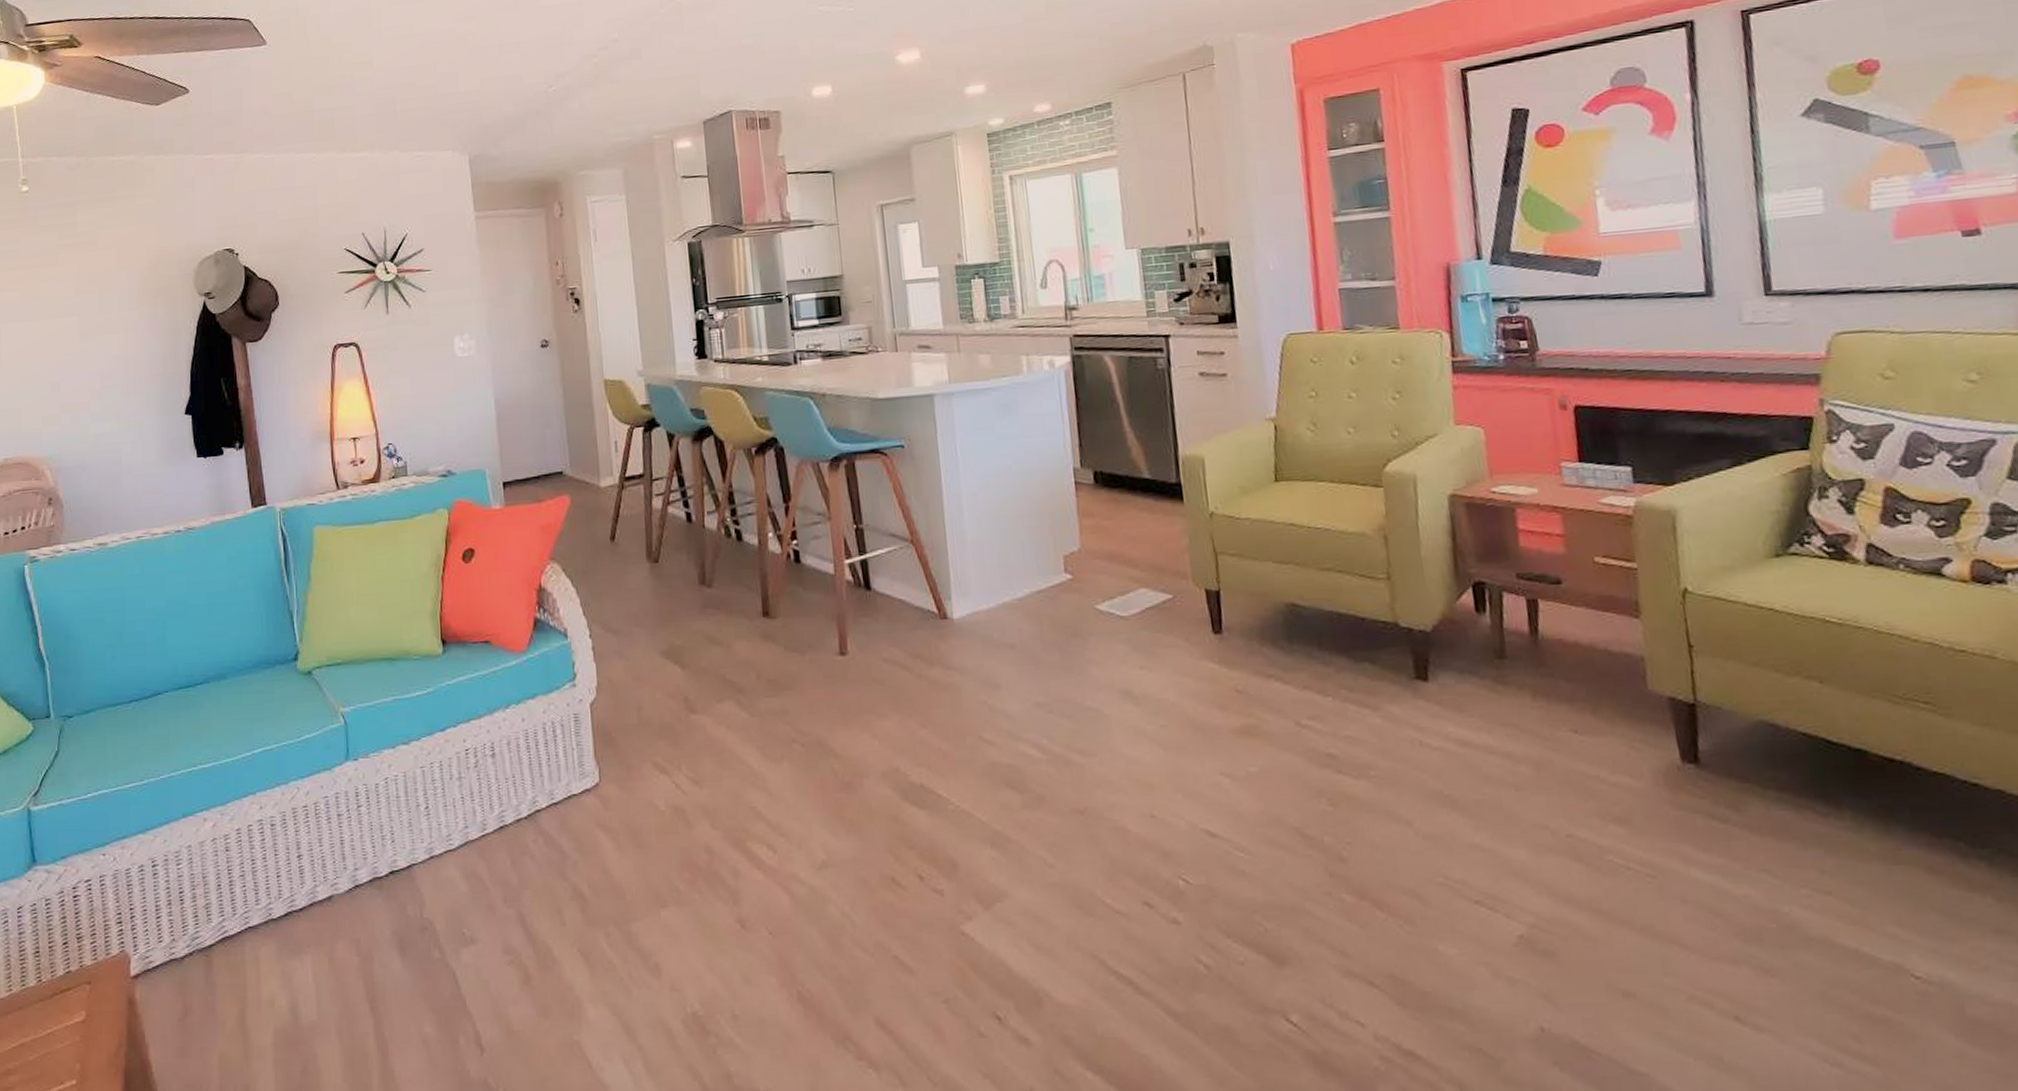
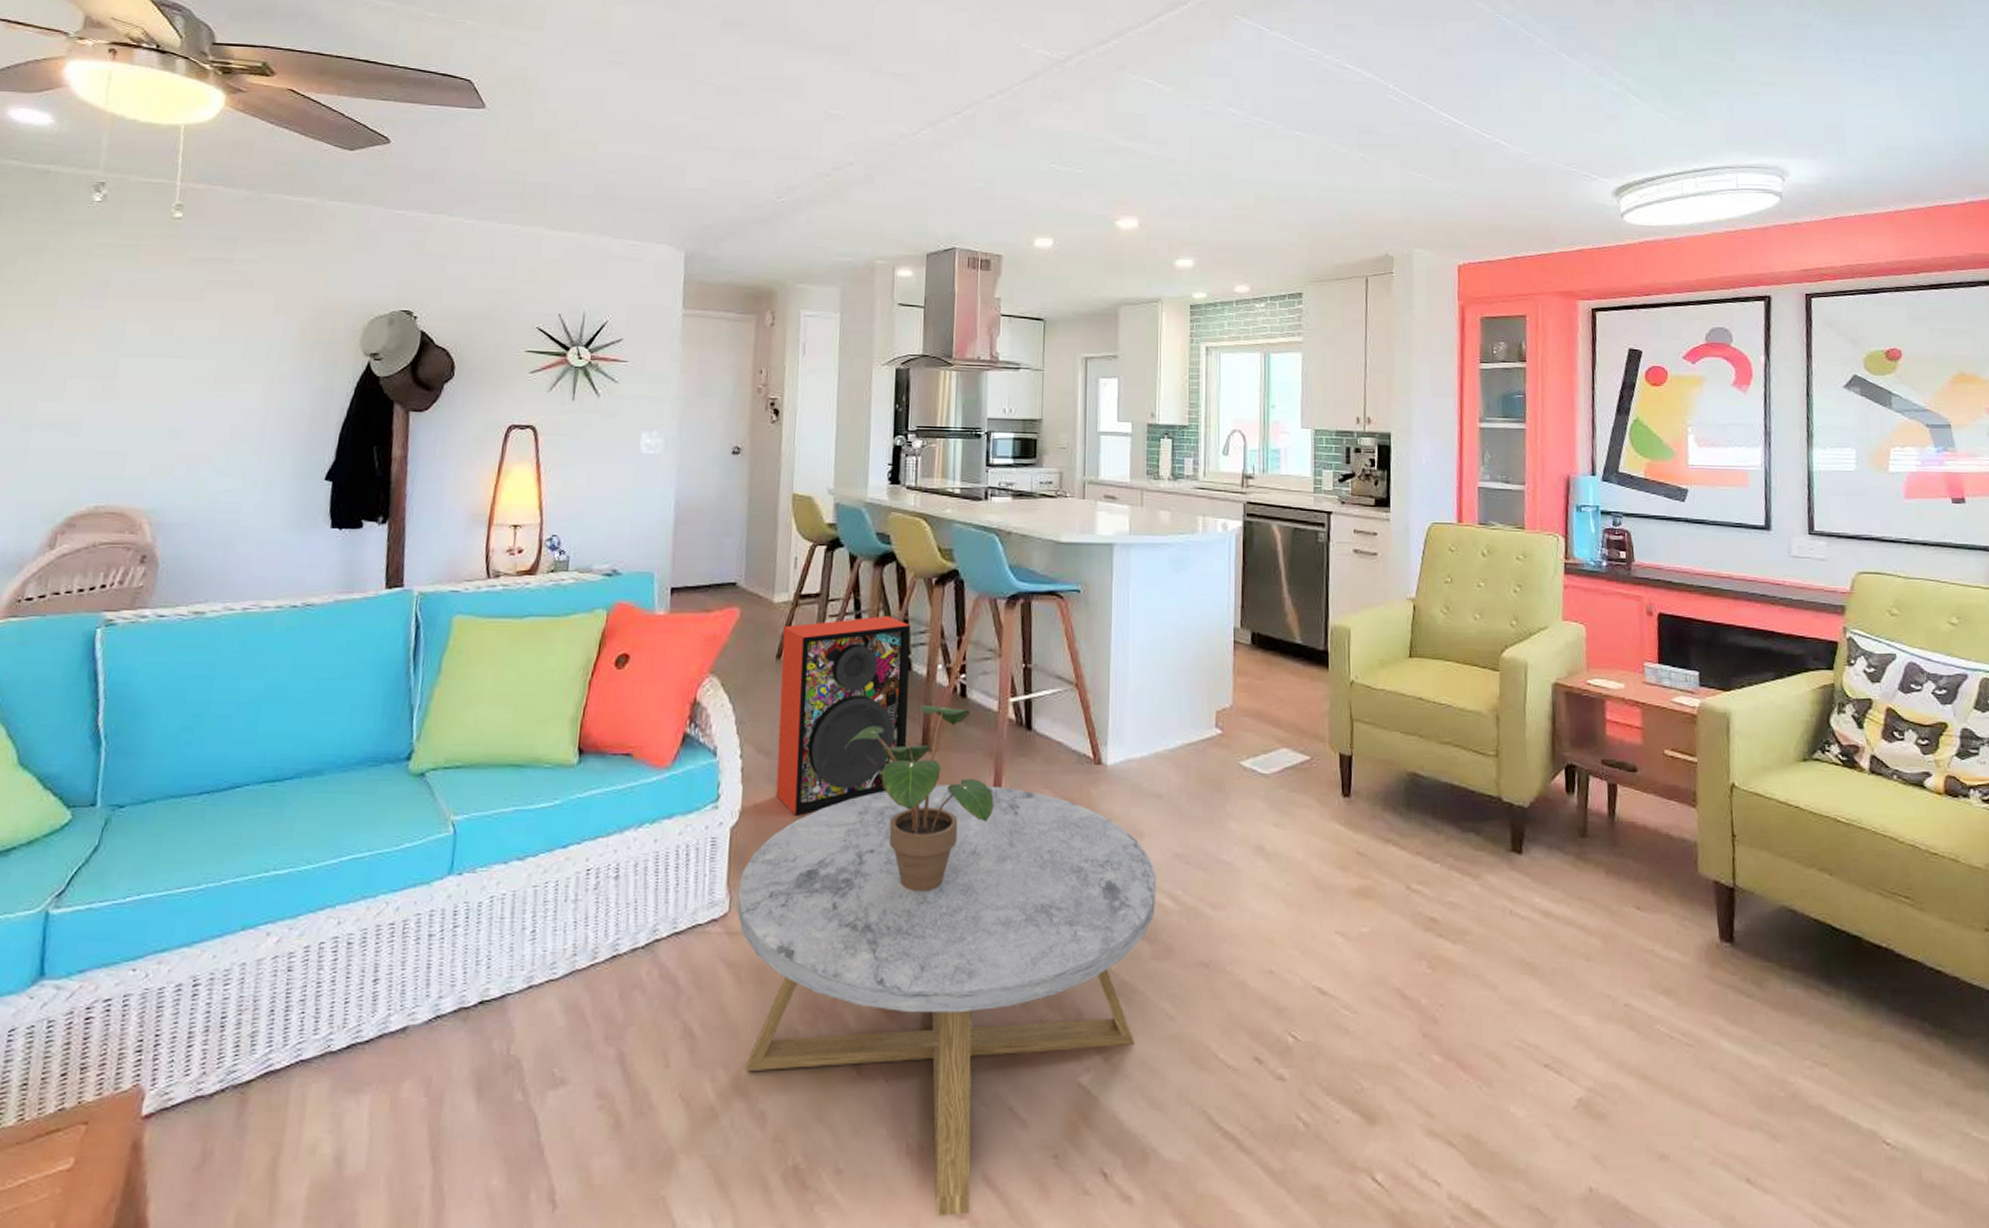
coffee table: none [605,647,1022,1058] -> present [736,785,1157,1217]
speaker: none [613,490,748,688] -> present [776,616,911,815]
potted plant: none [687,573,842,755] -> present [844,704,994,892]

